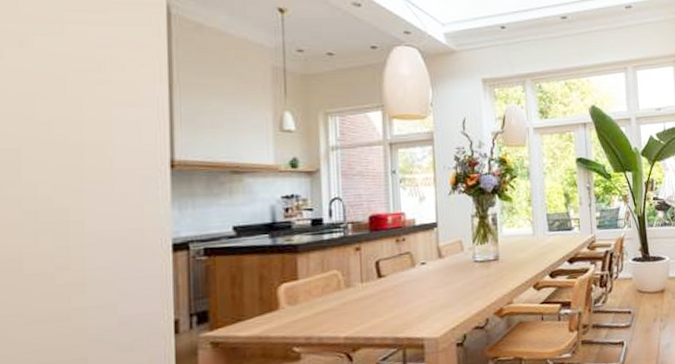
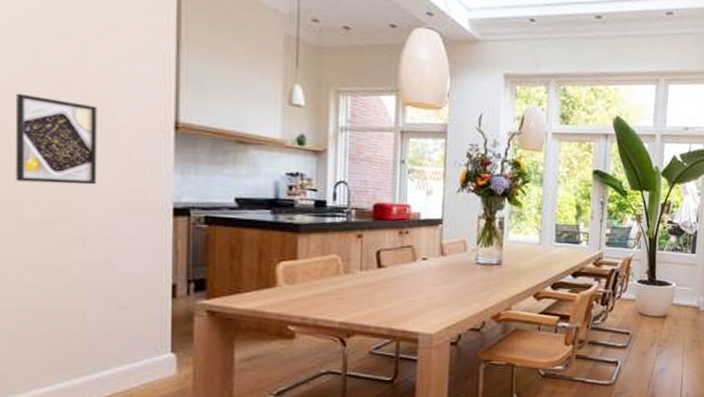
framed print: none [13,151,96,237] -> present [15,93,97,185]

